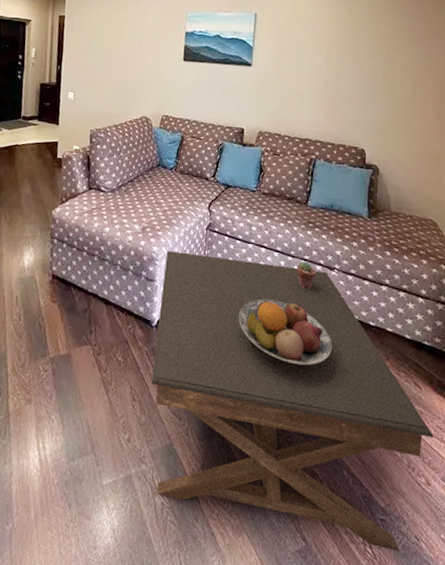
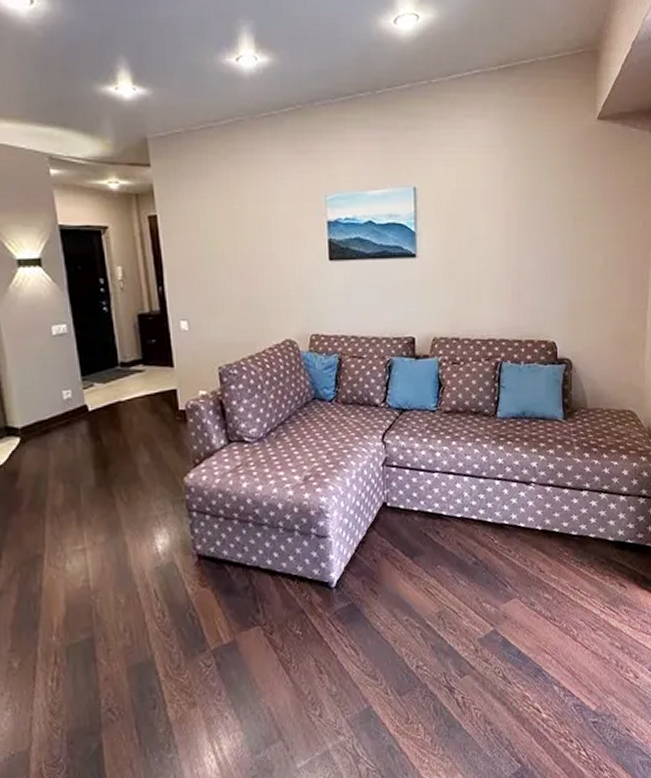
coffee table: present [151,251,434,551] -> none [337,487,640,762]
fruit bowl: present [238,299,332,366] -> none [429,529,534,594]
potted succulent: present [296,261,316,289] -> none [489,480,512,511]

